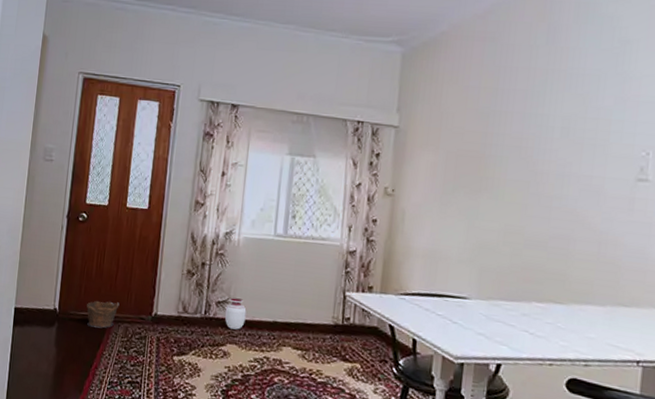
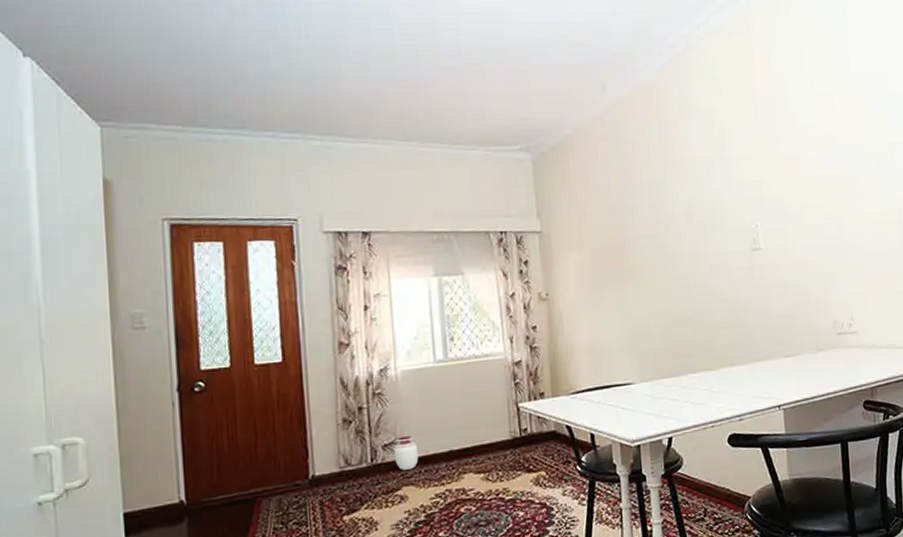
clay pot: present [87,301,120,328] -> none [223,474,266,511]

